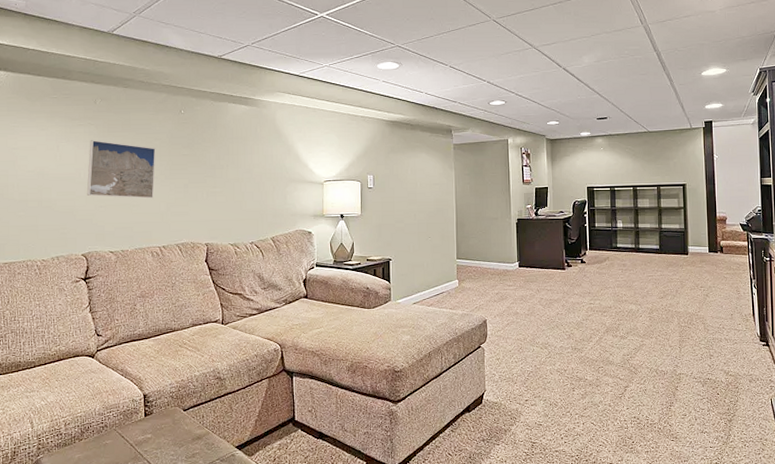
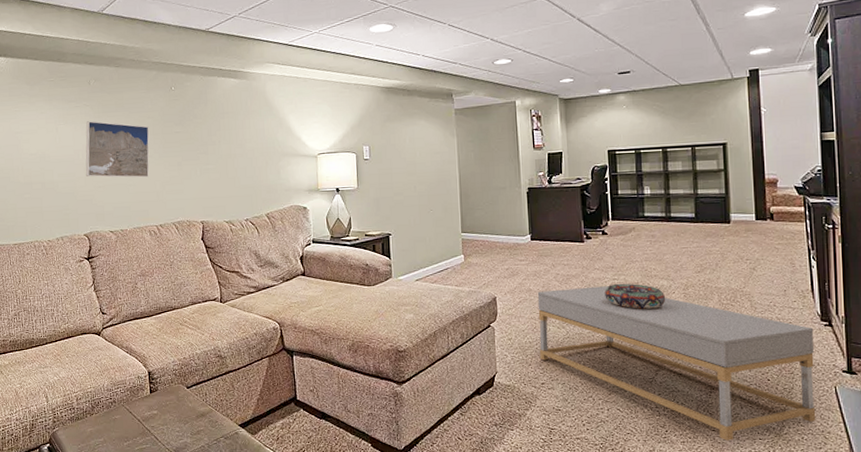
coffee table: none [523,310,756,450] -> present [537,286,816,441]
decorative bowl: none [582,307,634,331] -> present [604,283,666,309]

